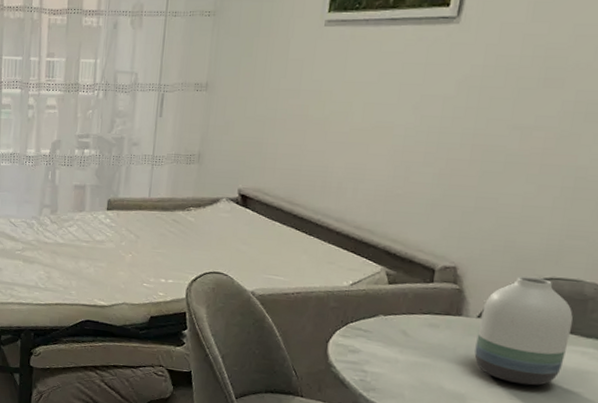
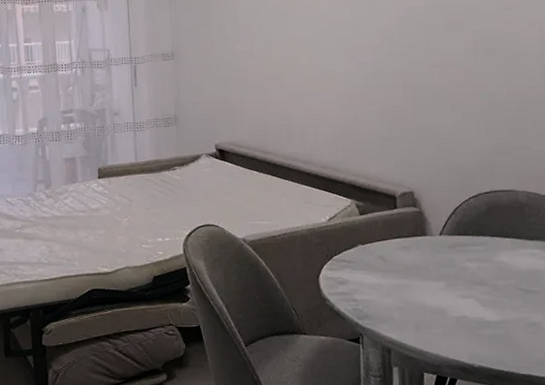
vase: present [474,276,573,386] -> none [442,192,518,291]

